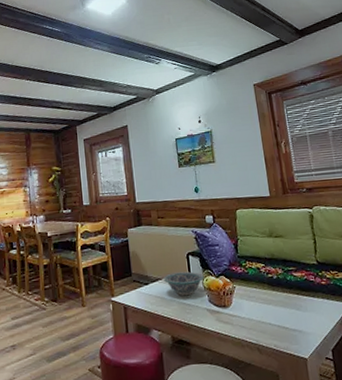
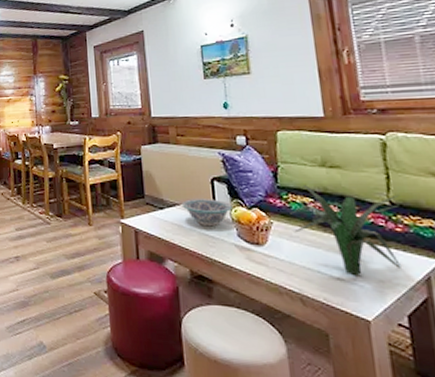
plant: none [248,253,326,324] -> present [290,185,401,276]

